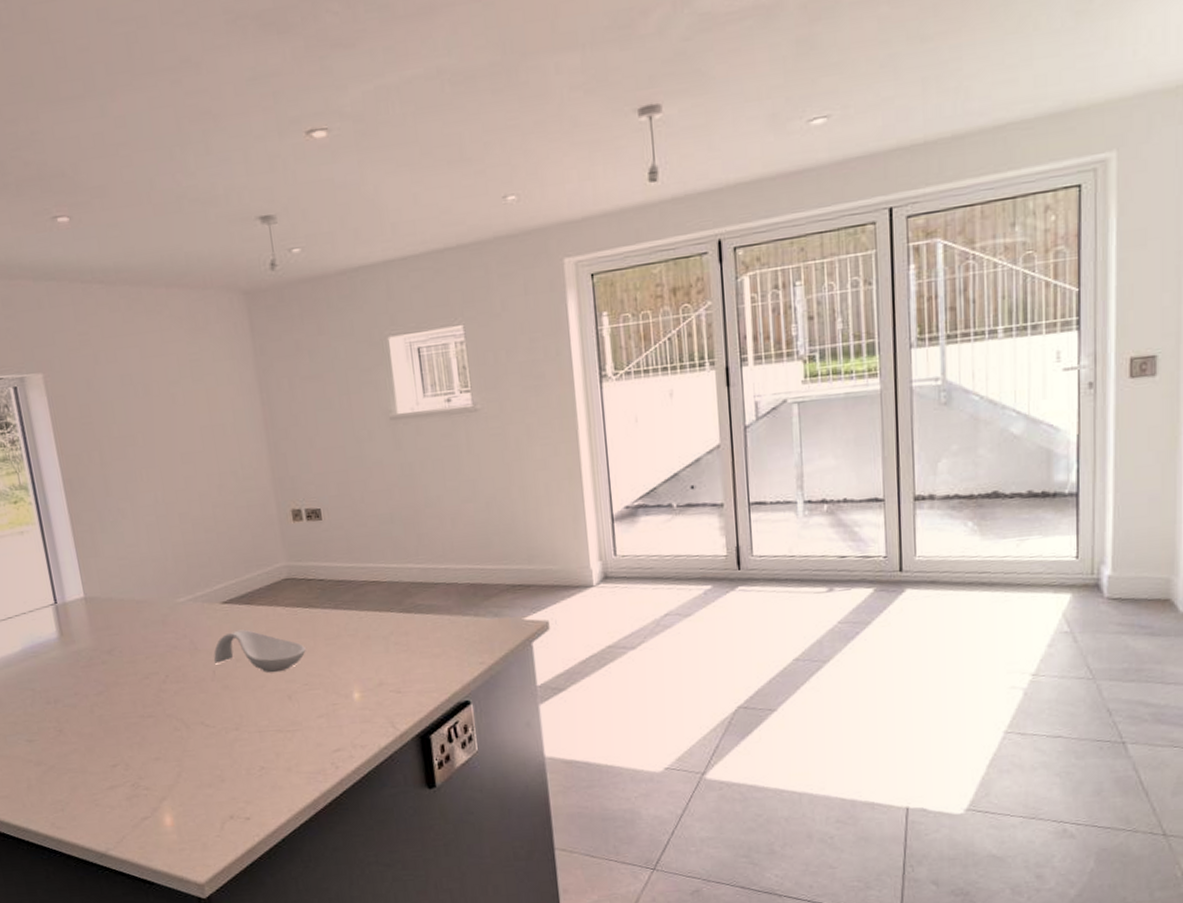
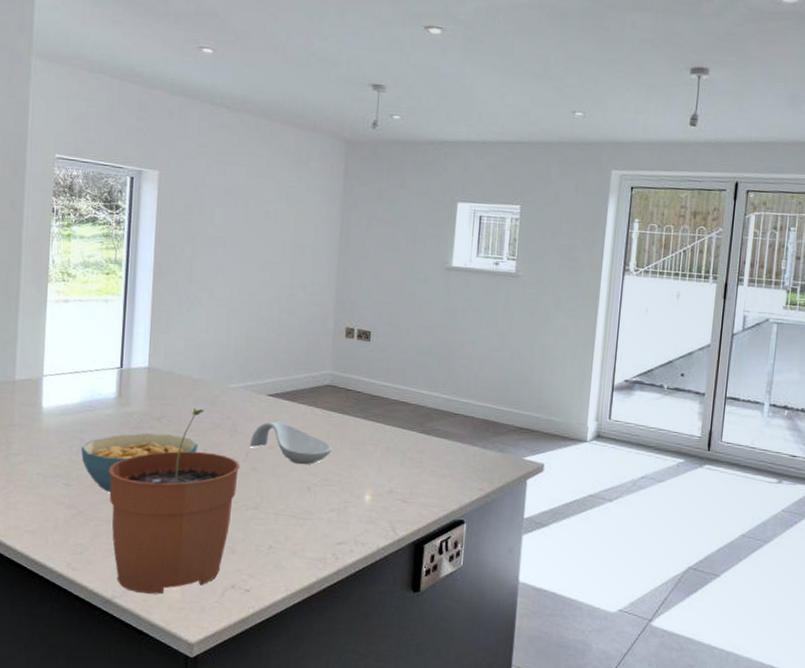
cereal bowl: none [34,666,159,742] -> present [80,433,197,493]
plant pot: none [69,632,214,841] -> present [108,408,240,594]

